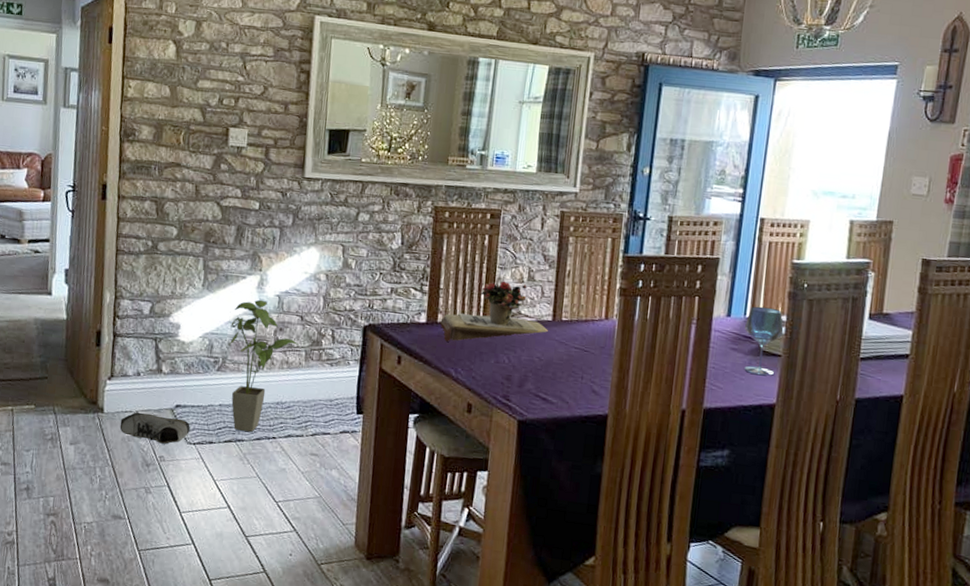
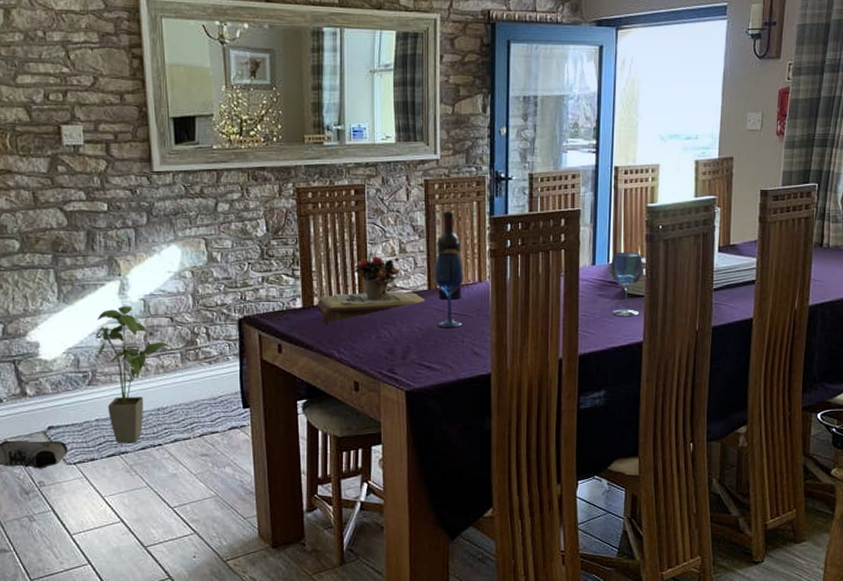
wineglass: none [557,285,591,363] -> present [434,252,463,328]
wine bottle: none [562,243,591,334] -> present [437,210,462,300]

